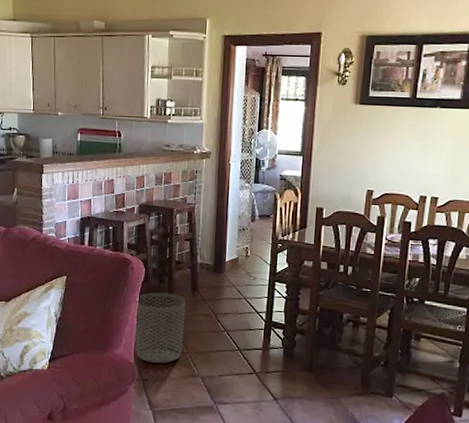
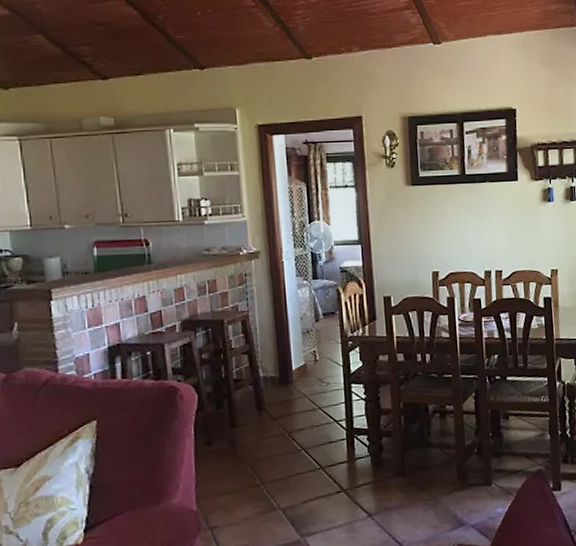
waste bin: present [135,292,186,364] -> none [191,417,255,506]

